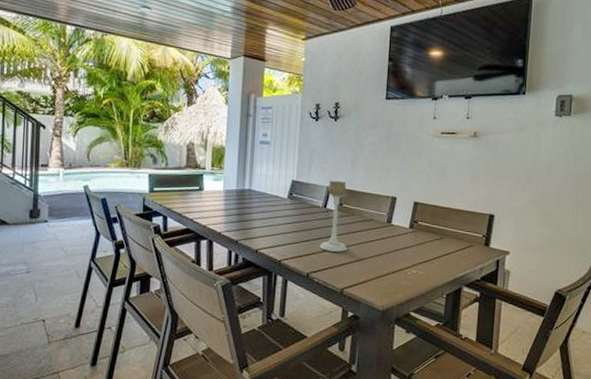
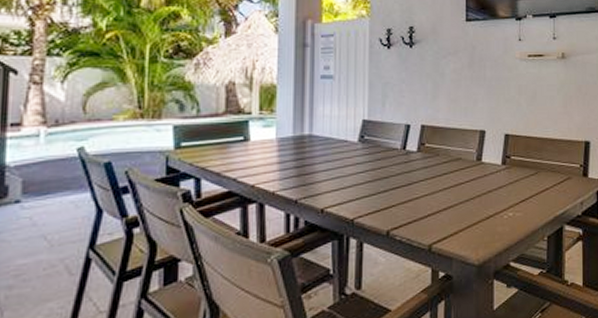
candle holder: present [319,181,348,252] -> none [400,117,433,201]

